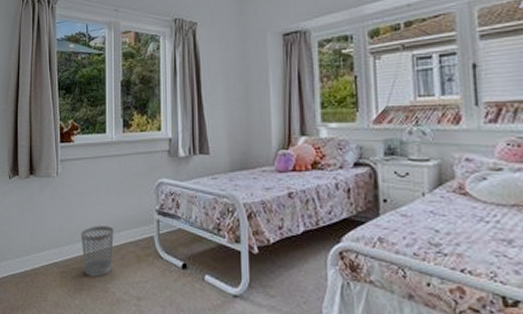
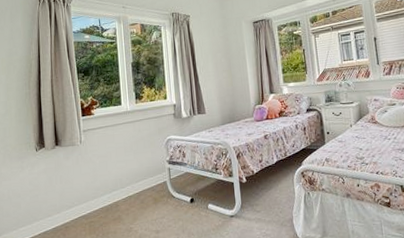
wastebasket: present [81,226,114,277] -> none [105,178,134,222]

